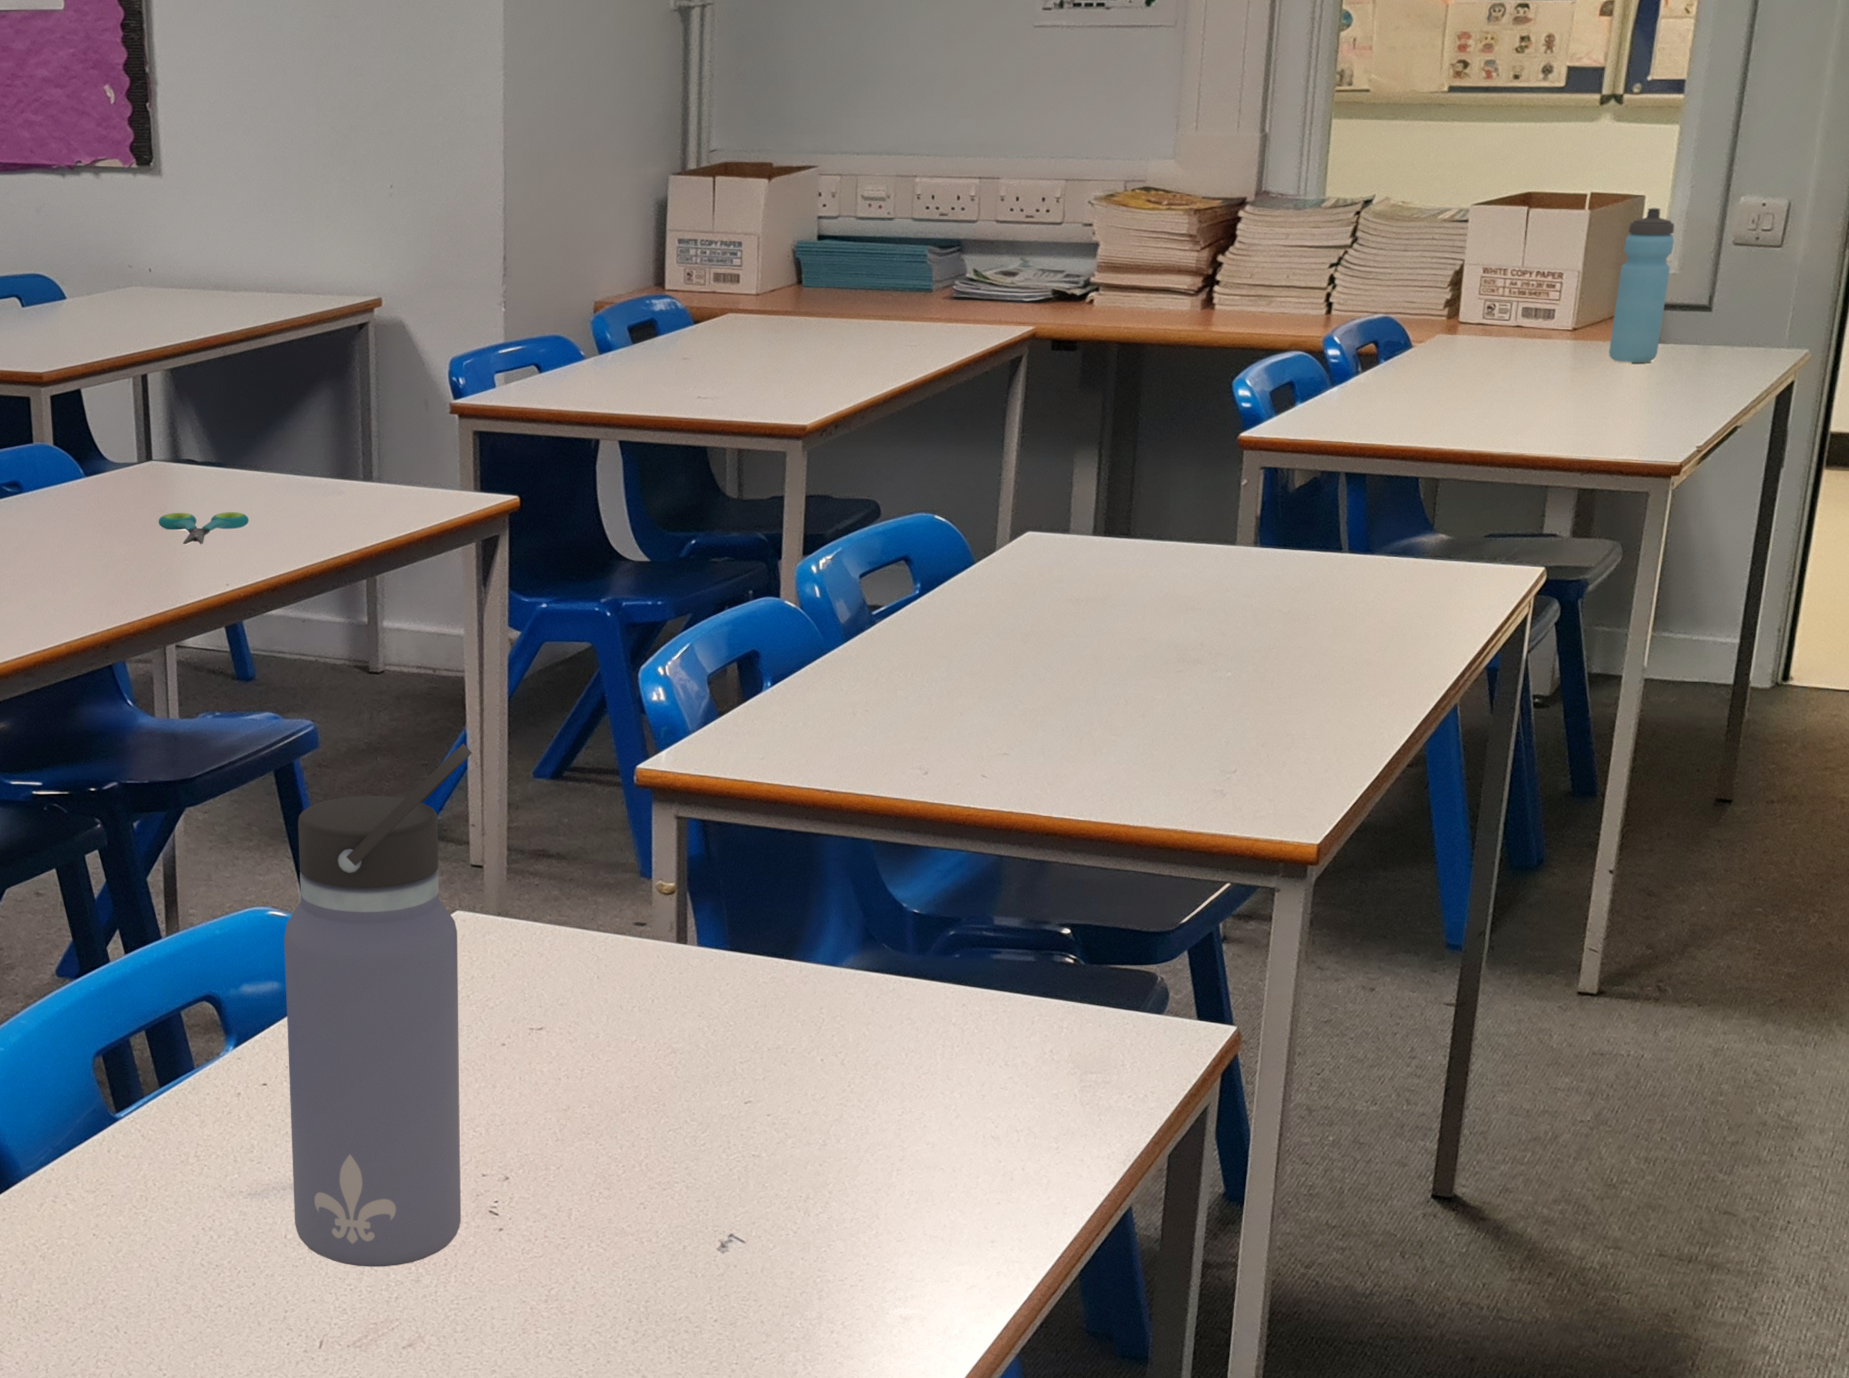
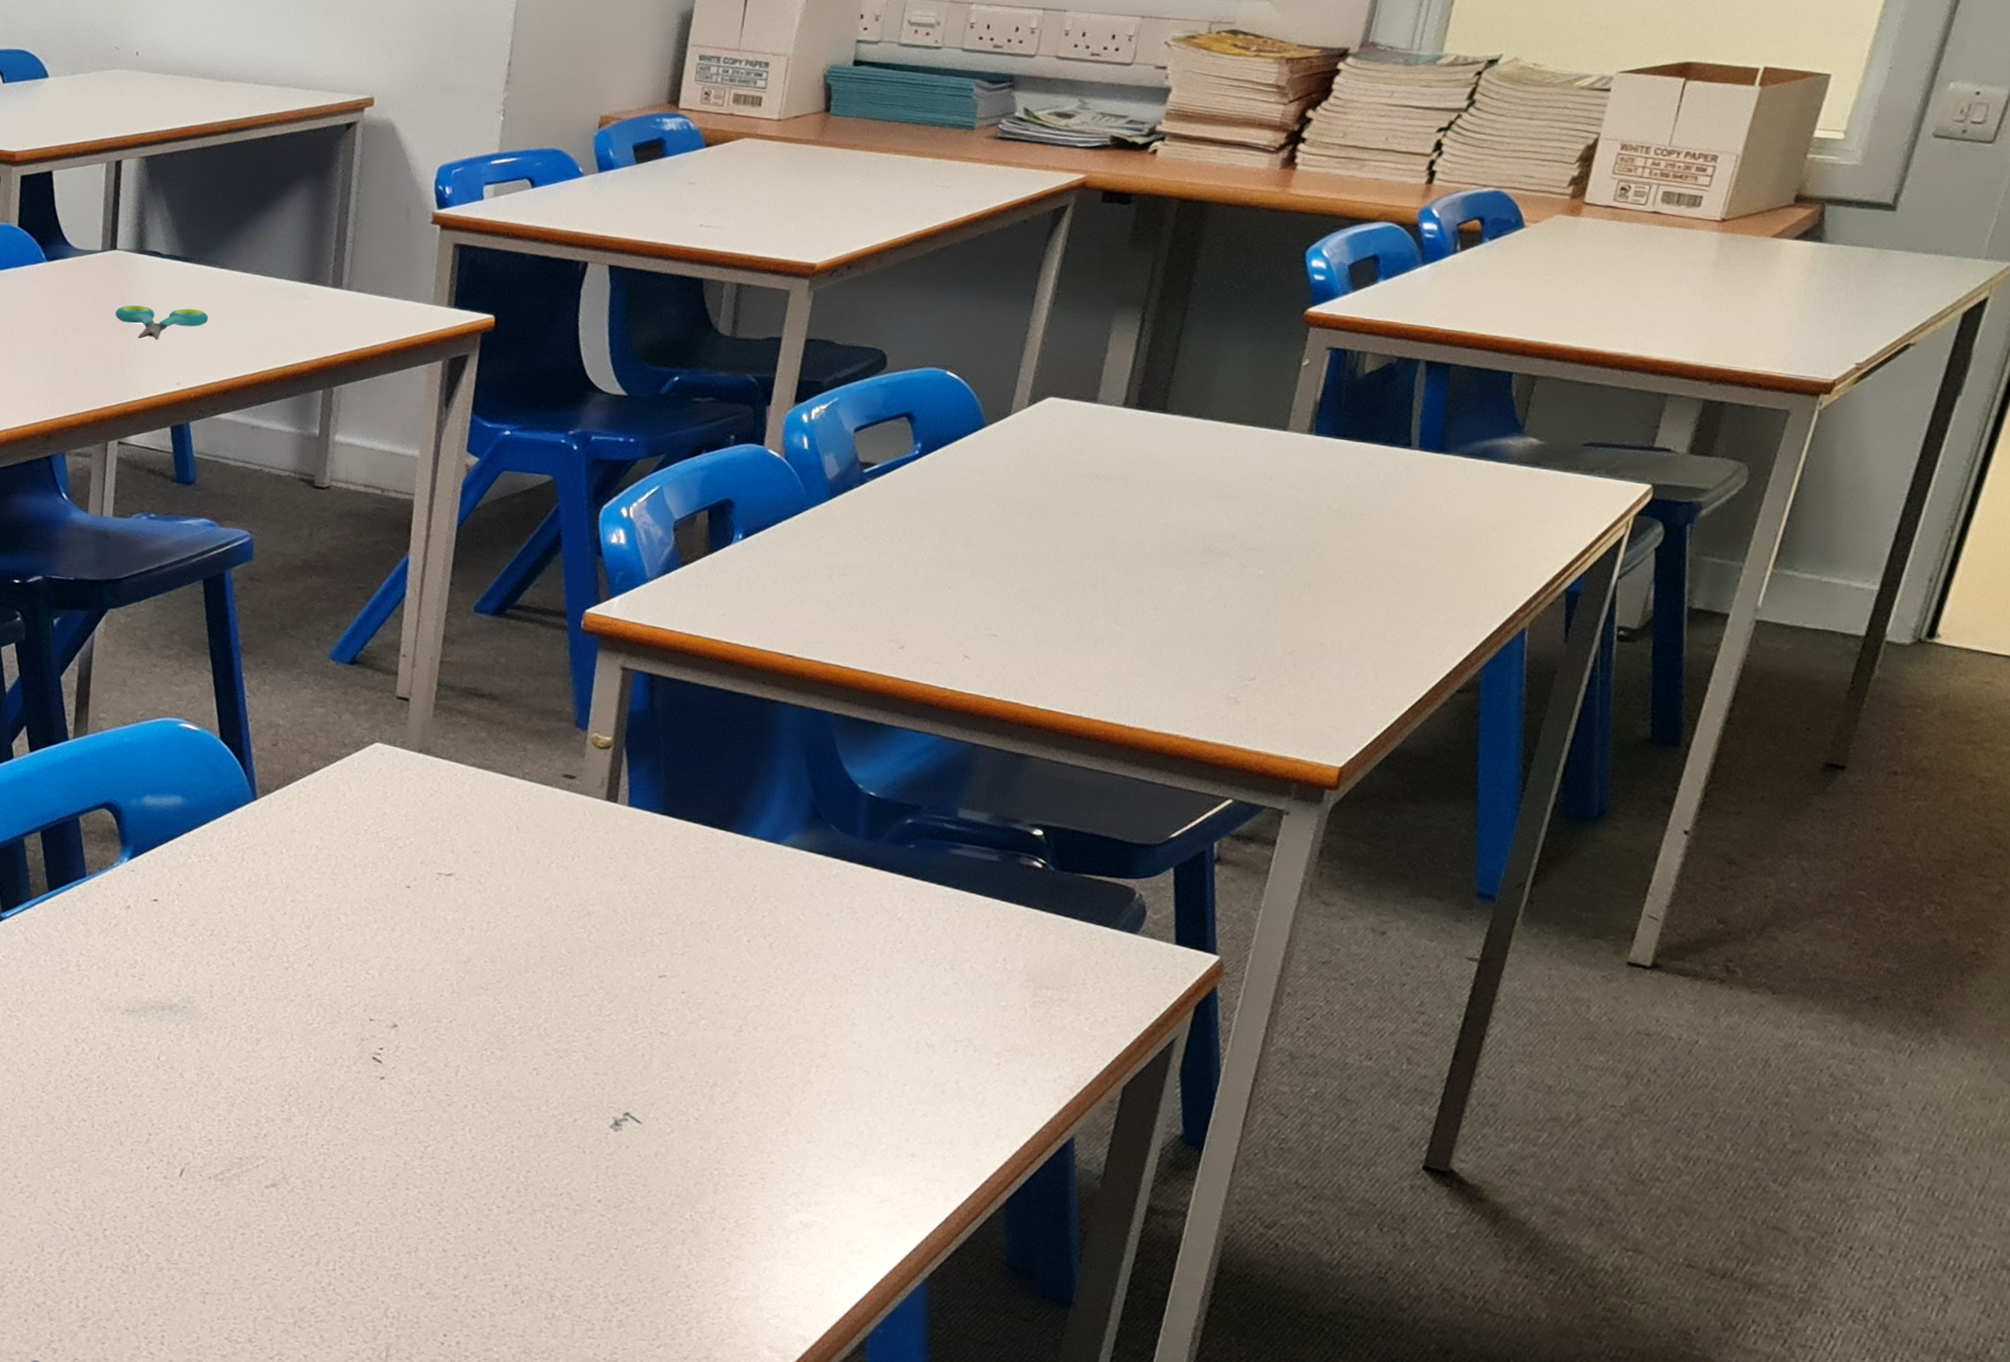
water bottle: present [284,744,472,1267] -> none [169,570,413,1102]
water bottle: present [1609,207,1674,363] -> none [1761,88,1863,264]

